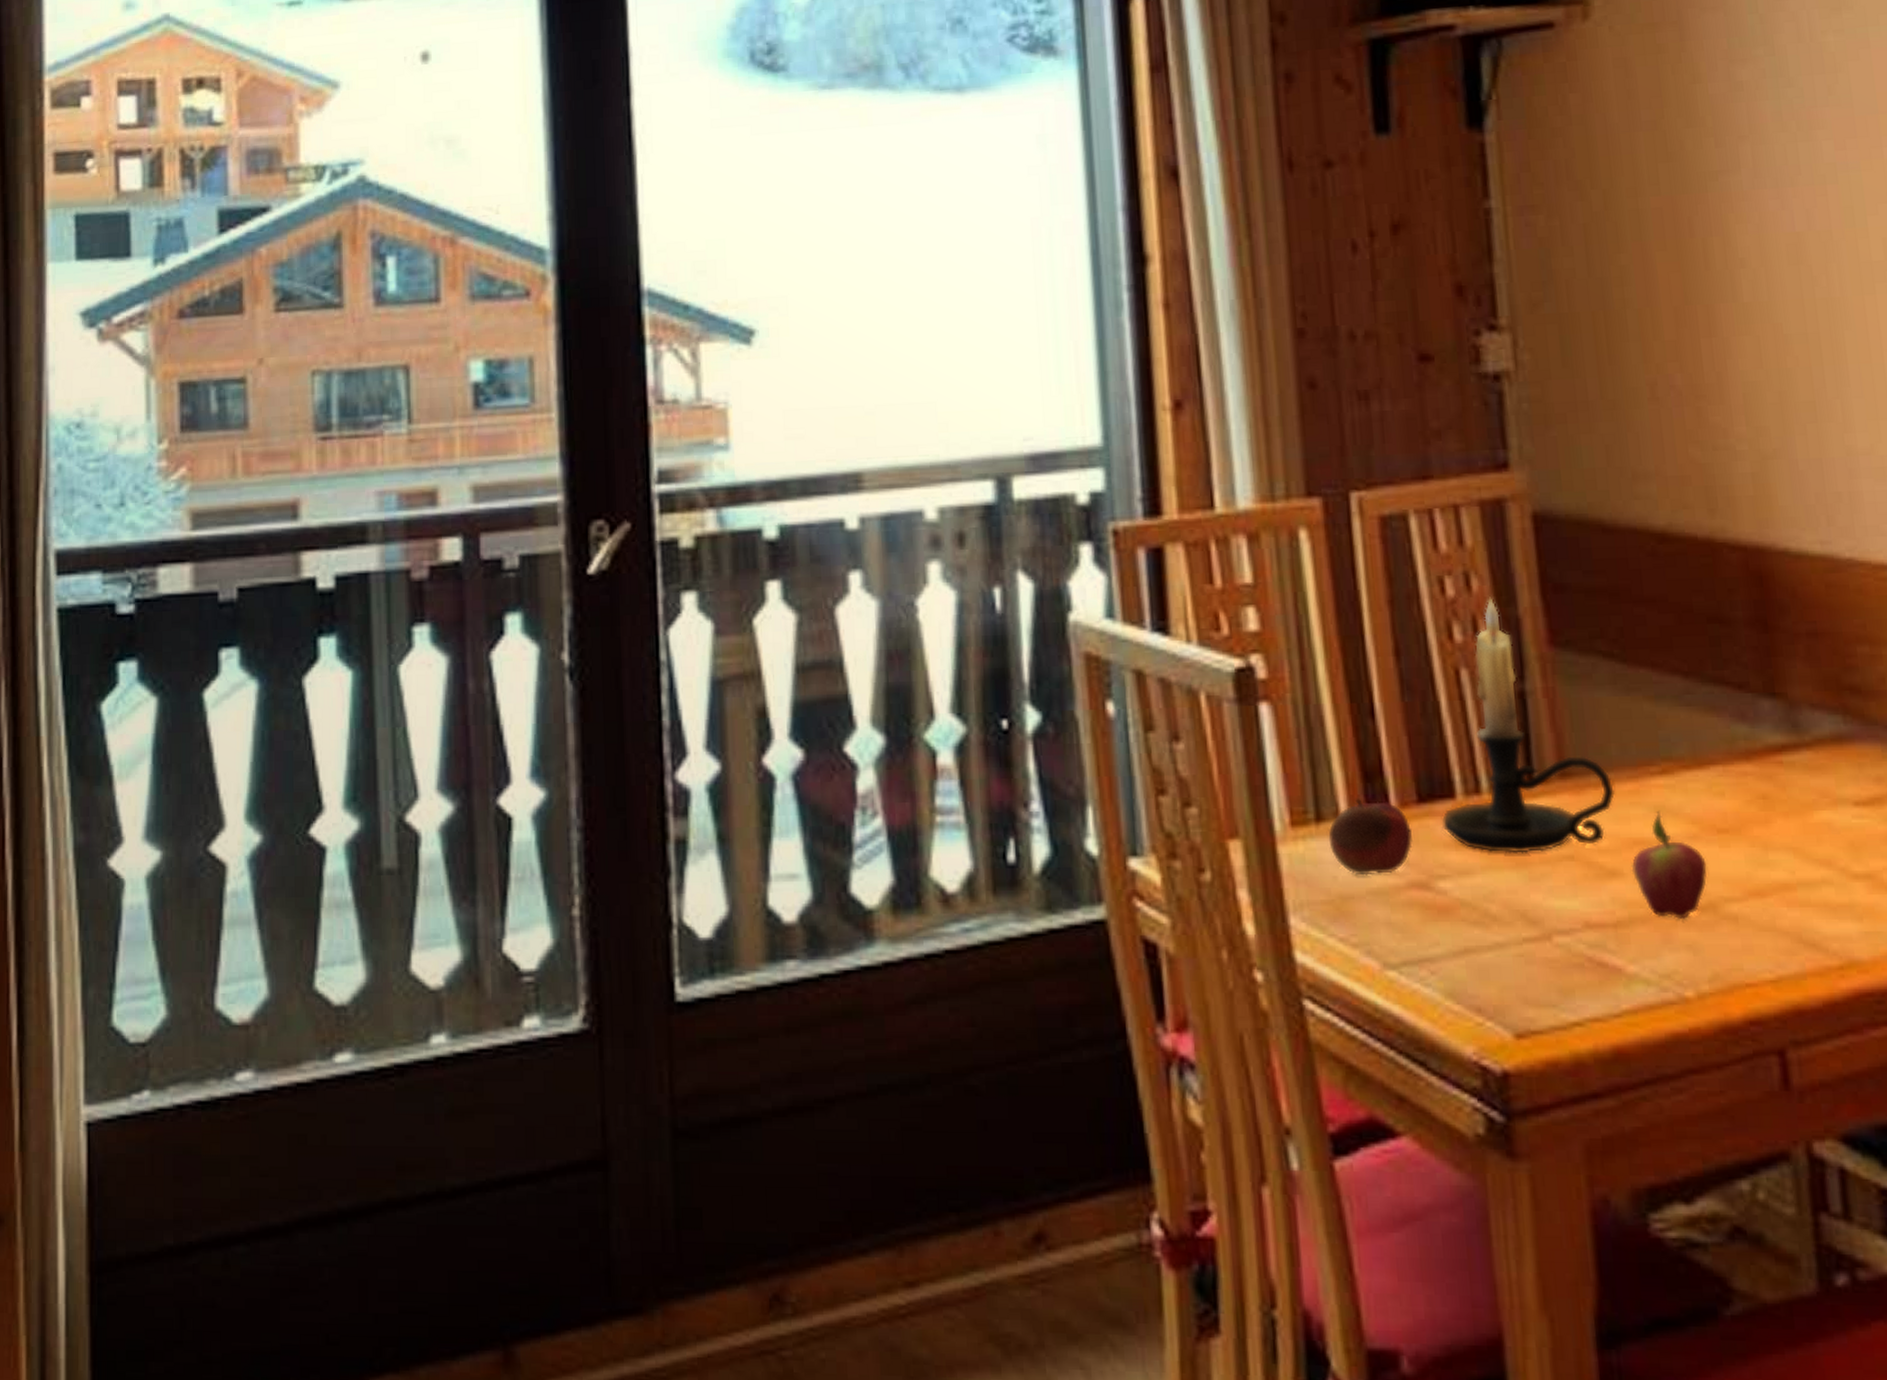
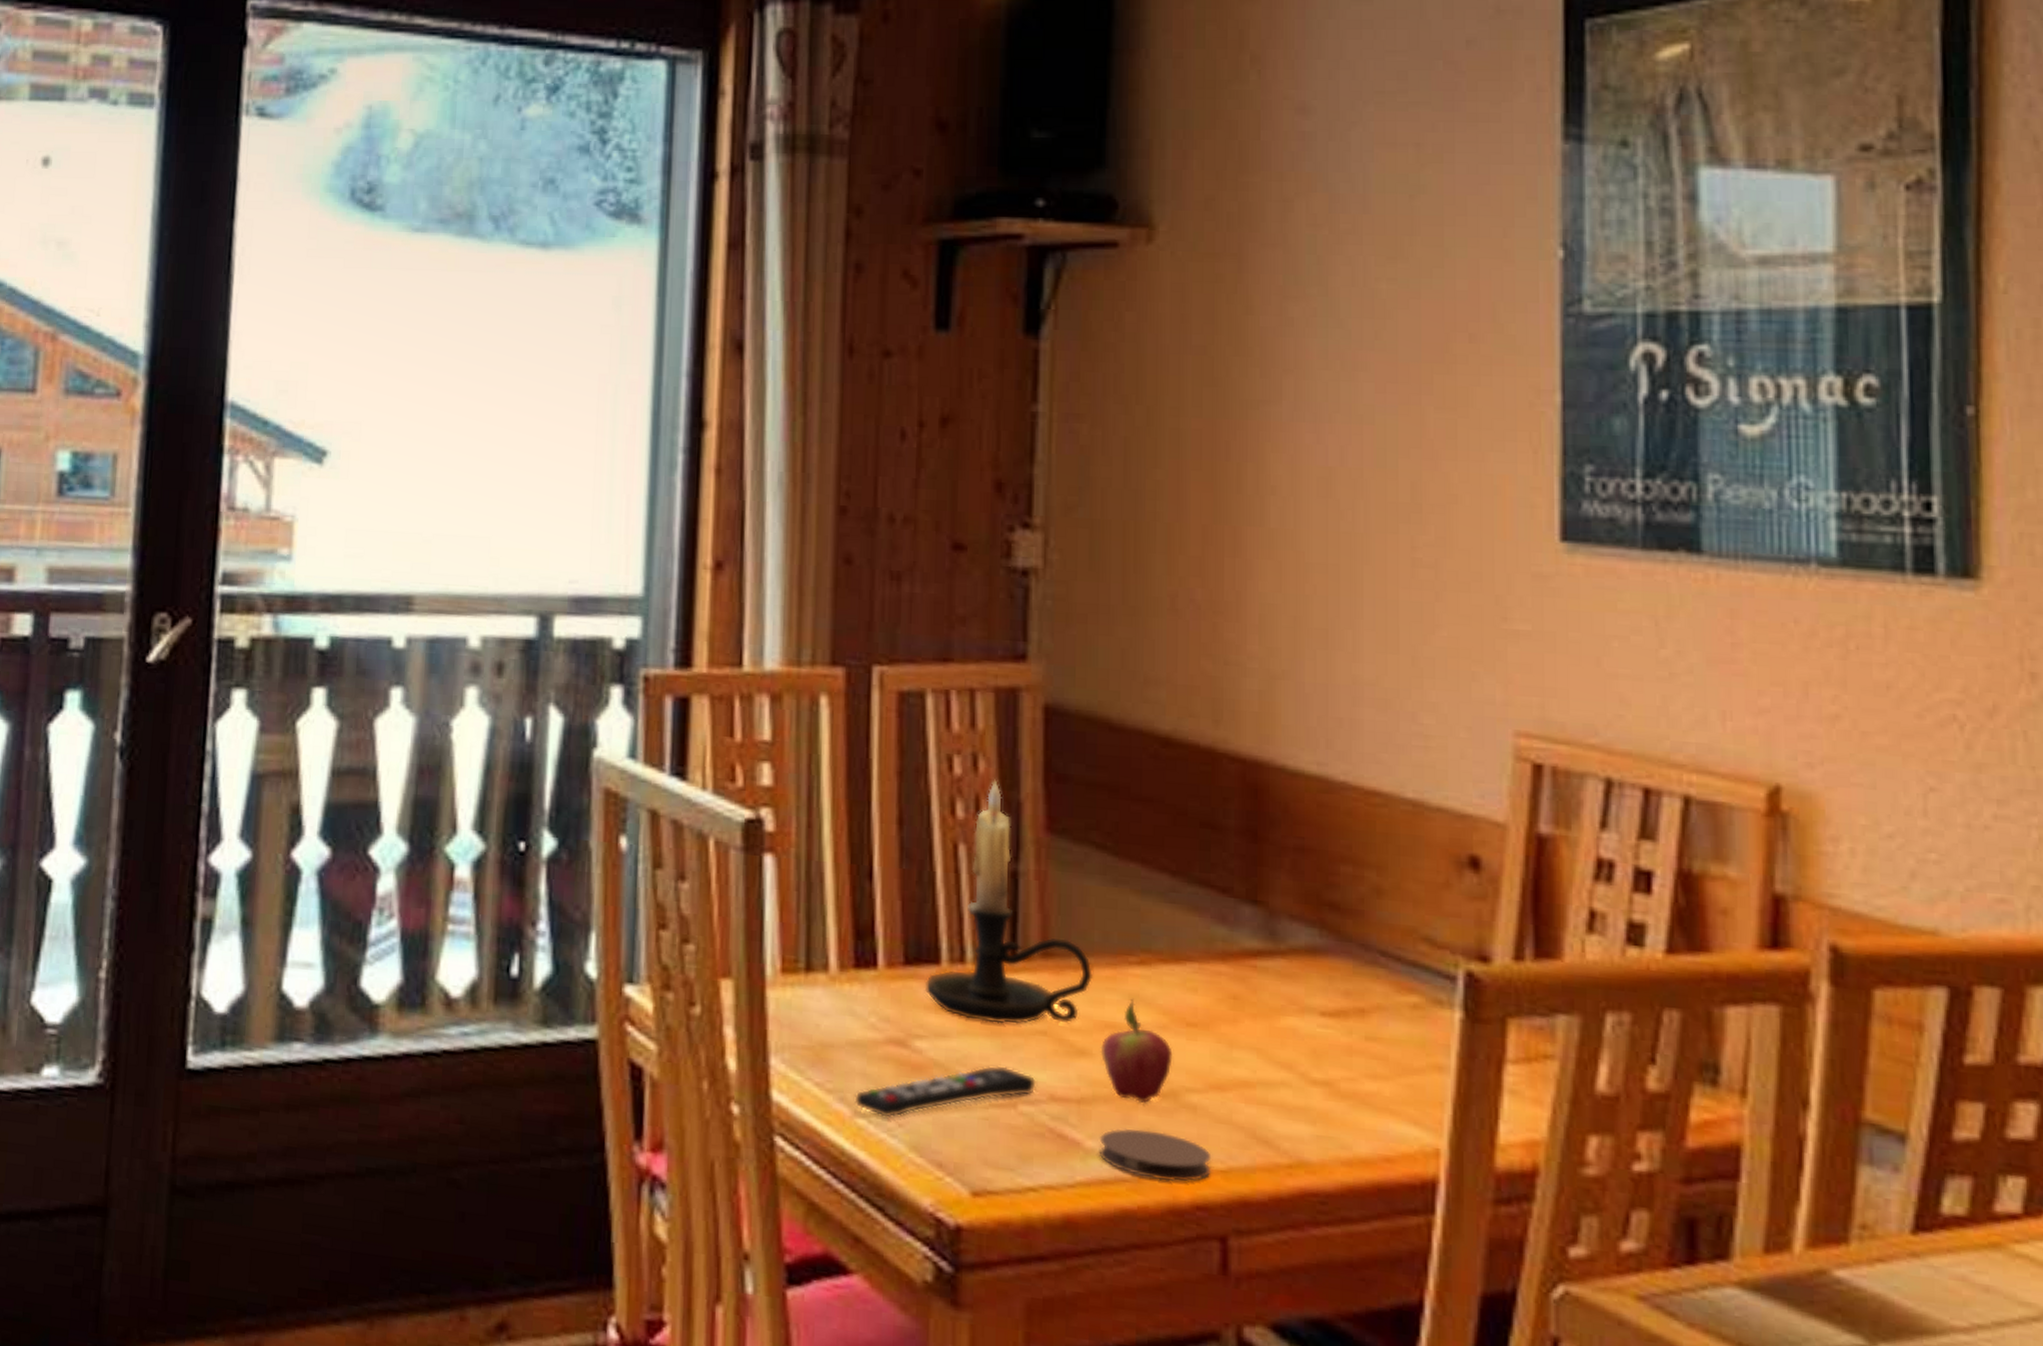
fruit: present [1328,798,1413,876] -> none [815,953,895,1028]
remote control: none [1382,897,1570,966] -> present [854,1065,1036,1118]
coaster: none [1640,947,1760,999] -> present [1099,1128,1212,1183]

